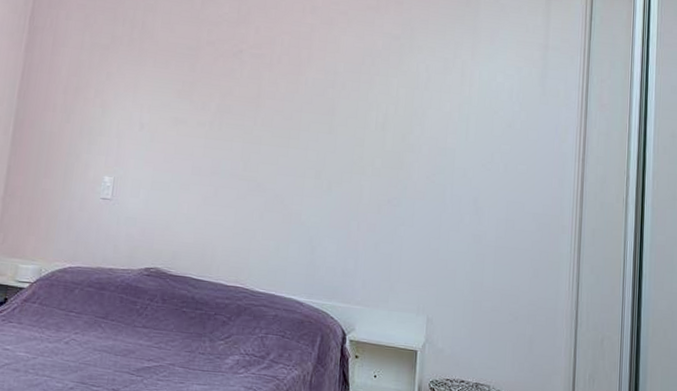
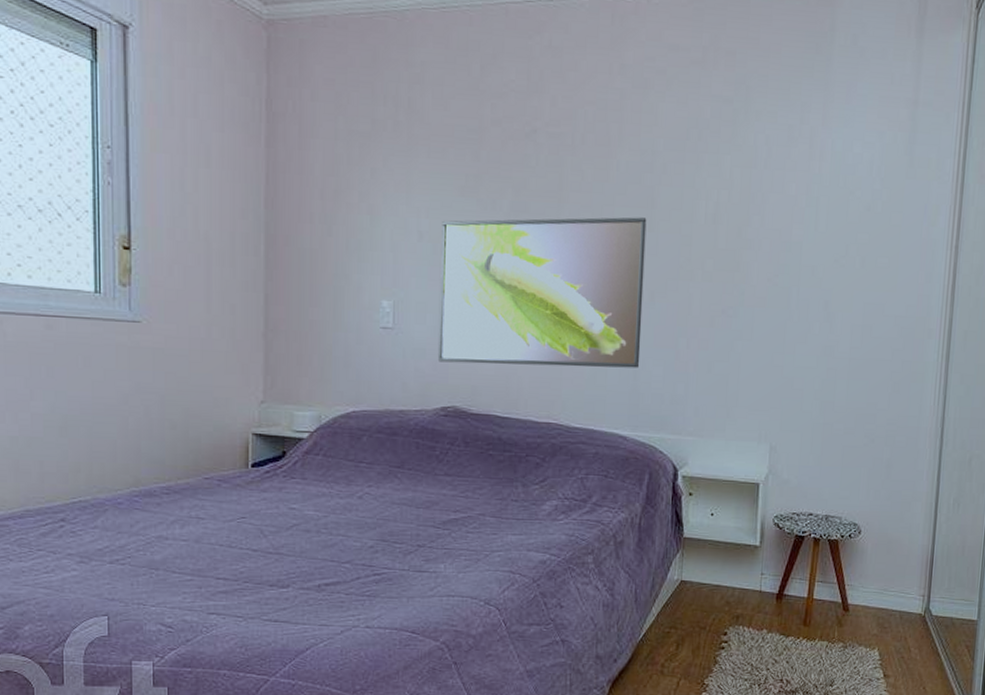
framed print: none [146,116,328,245] -> present [437,217,647,368]

